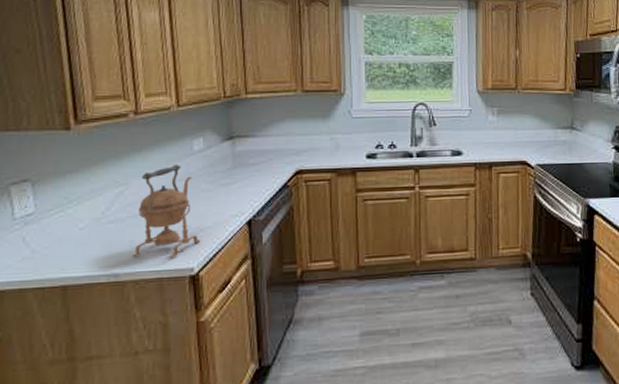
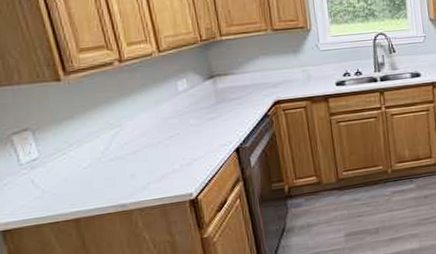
kettle: present [132,165,201,258] -> none [133,104,196,189]

